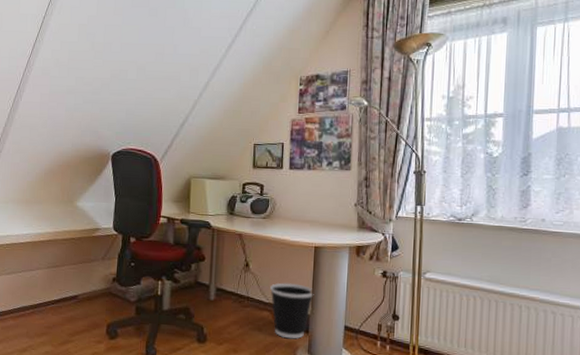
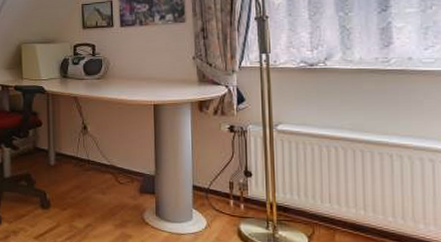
wastebasket: present [270,282,314,340] -> none [111,144,157,202]

